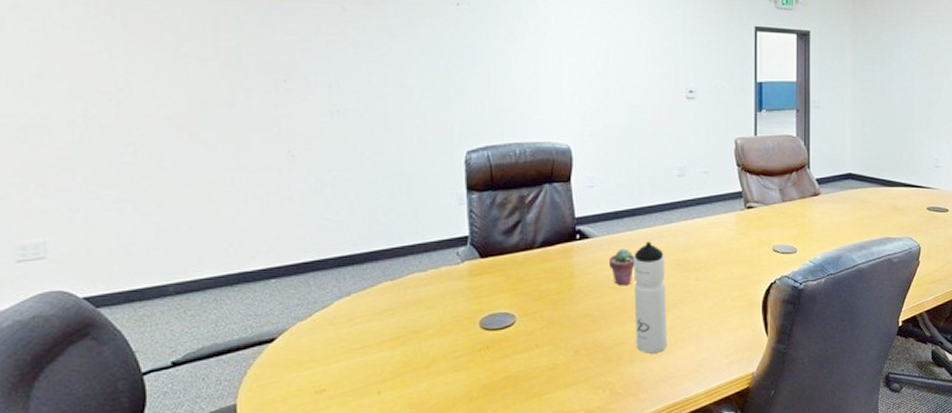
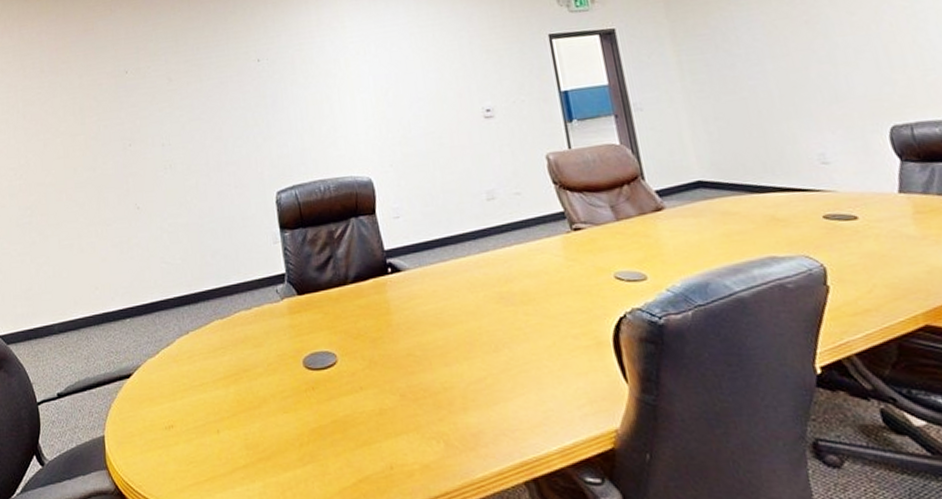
potted succulent: present [608,248,635,286] -> none [424,281,454,323]
water bottle: present [633,241,668,354] -> none [451,272,504,401]

